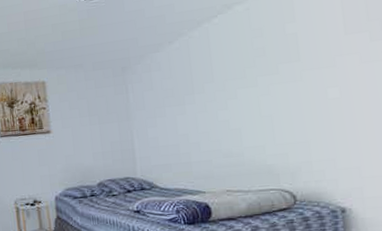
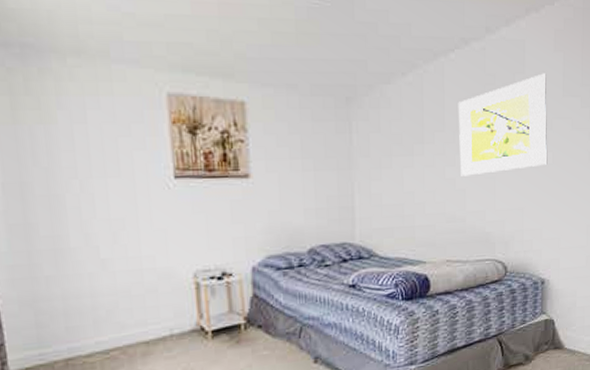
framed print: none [225,17,334,118] -> present [458,73,548,176]

